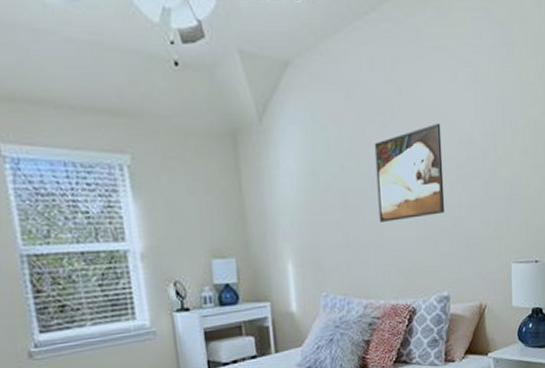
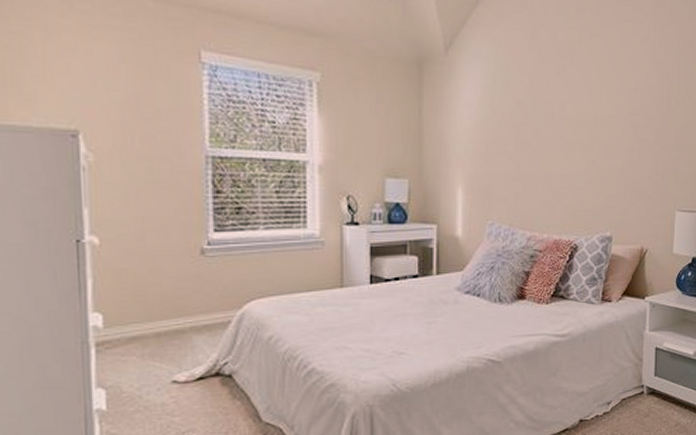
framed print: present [374,122,445,222] -> none [550,70,618,159]

